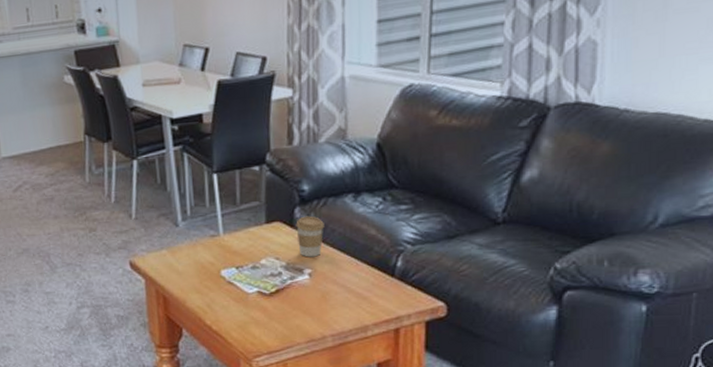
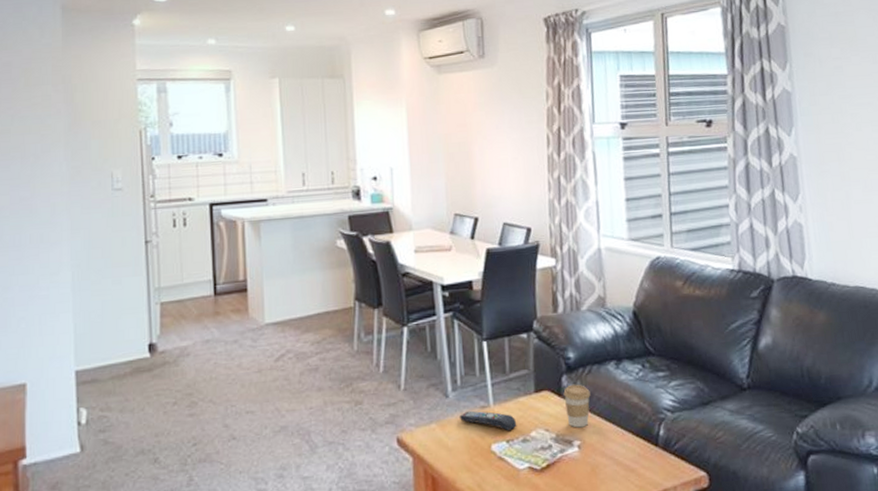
remote control: none [190,239,247,259] -> present [460,410,517,431]

